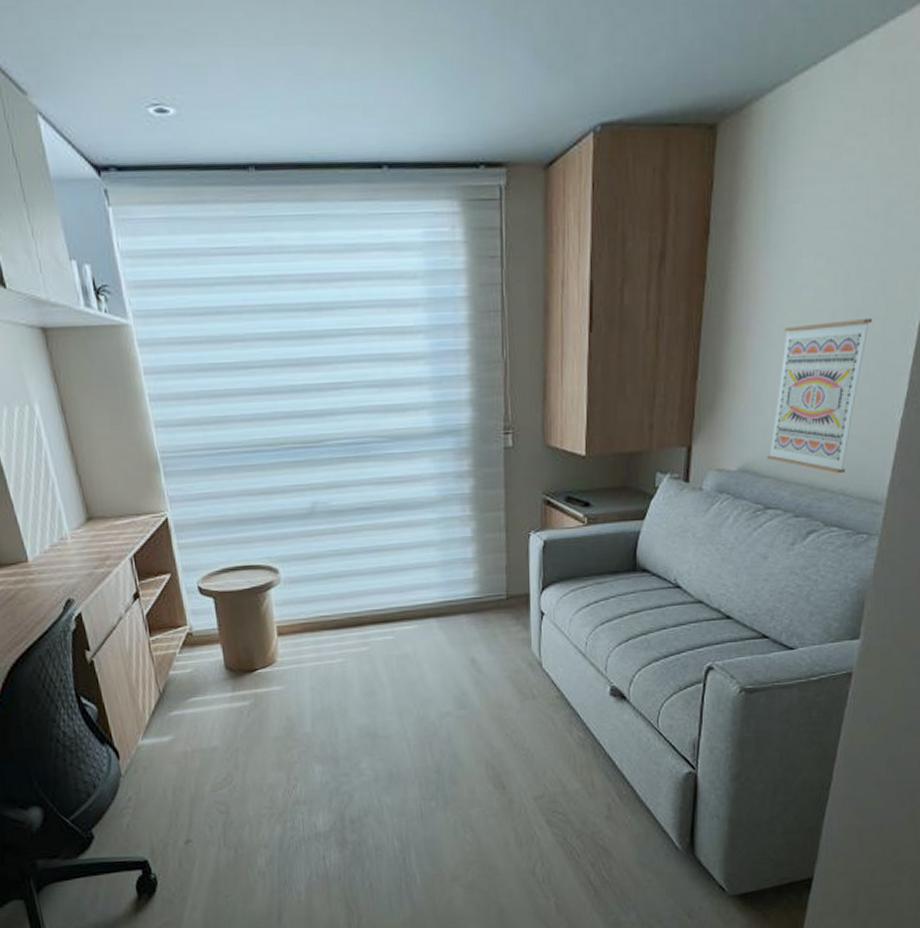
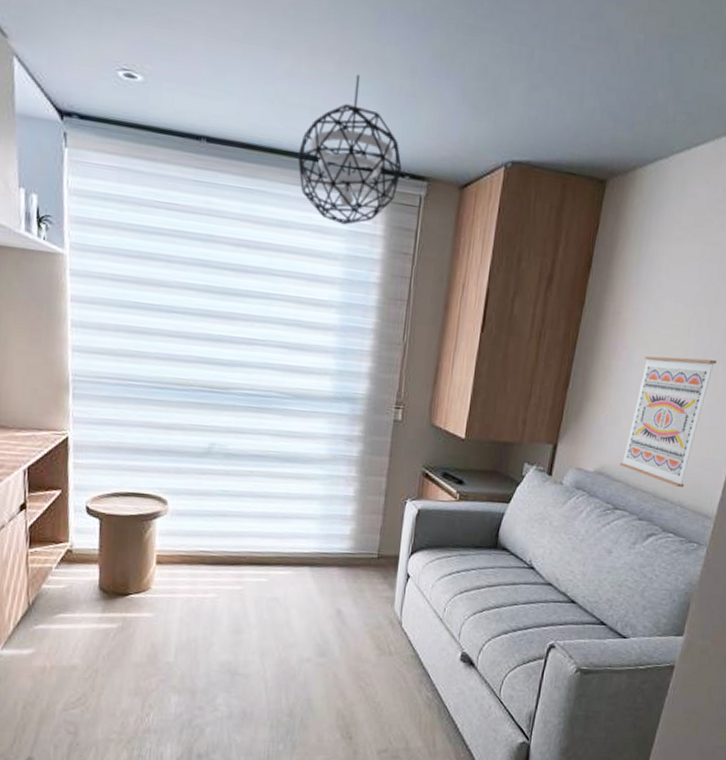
pendant light: none [356,54,475,236] -> present [298,73,402,225]

